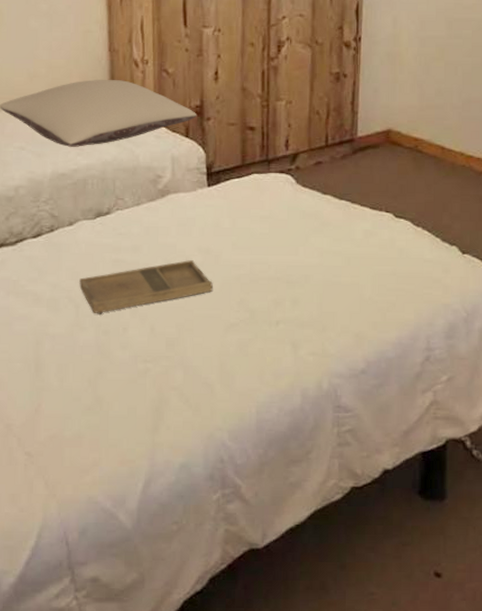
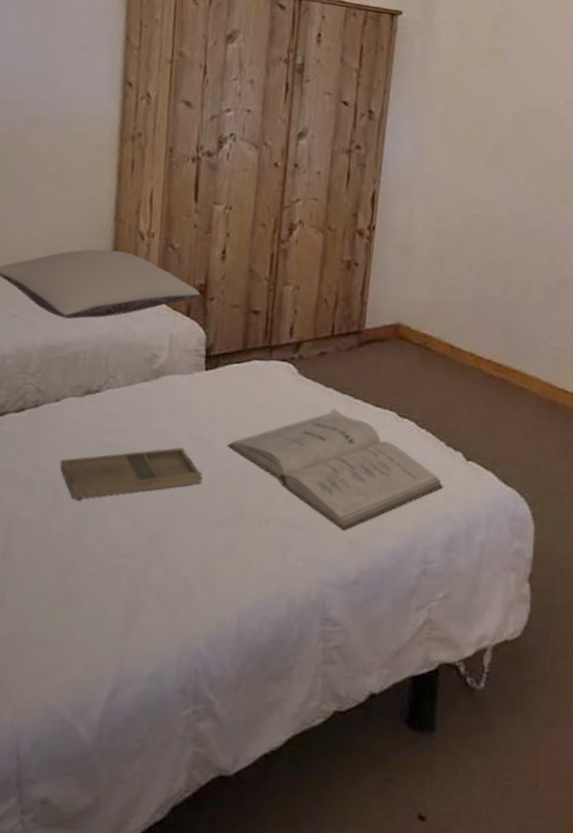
book: none [234,214,442,326] -> present [227,408,444,531]

